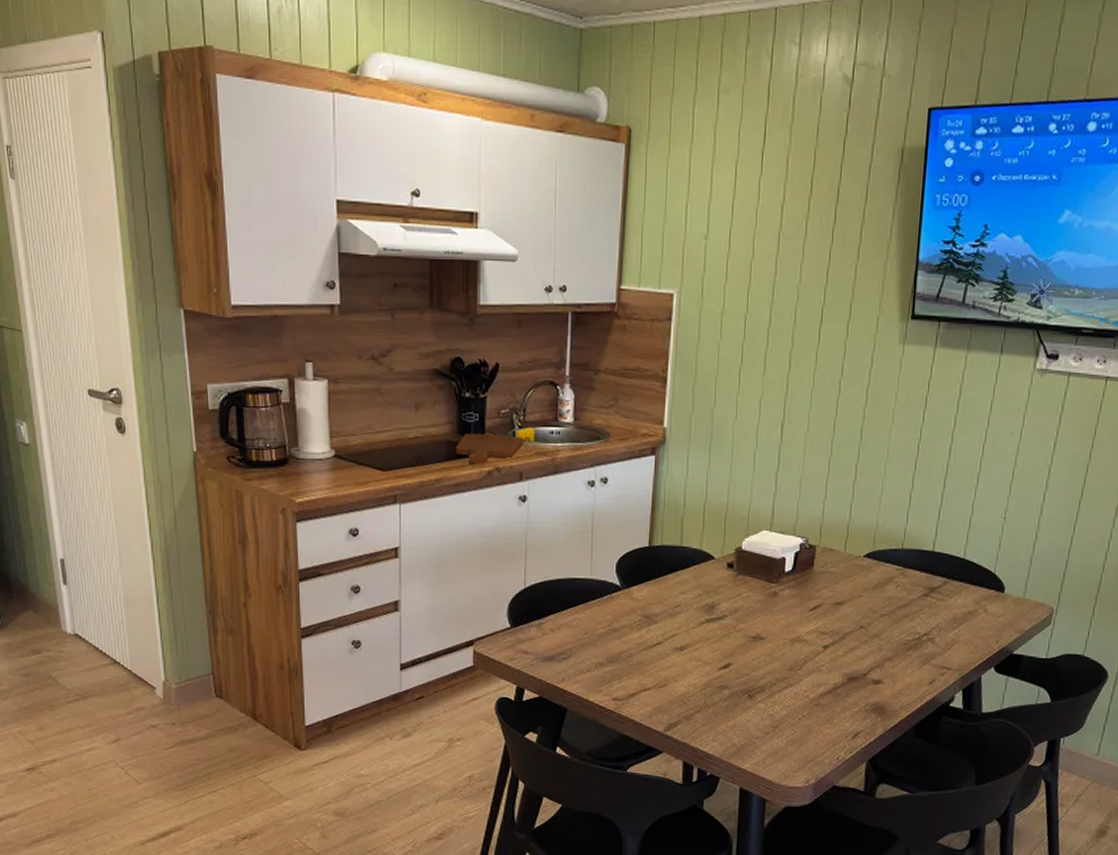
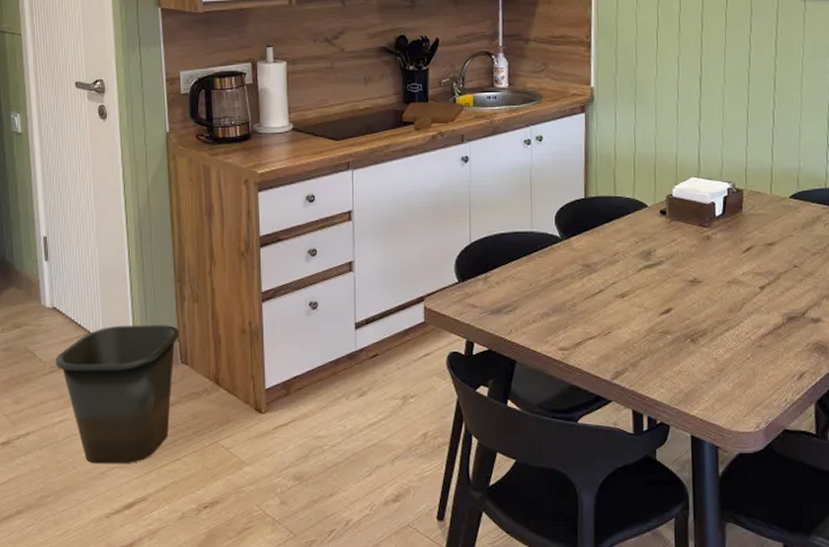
waste bin: none [80,655,213,793] -> present [55,325,179,464]

